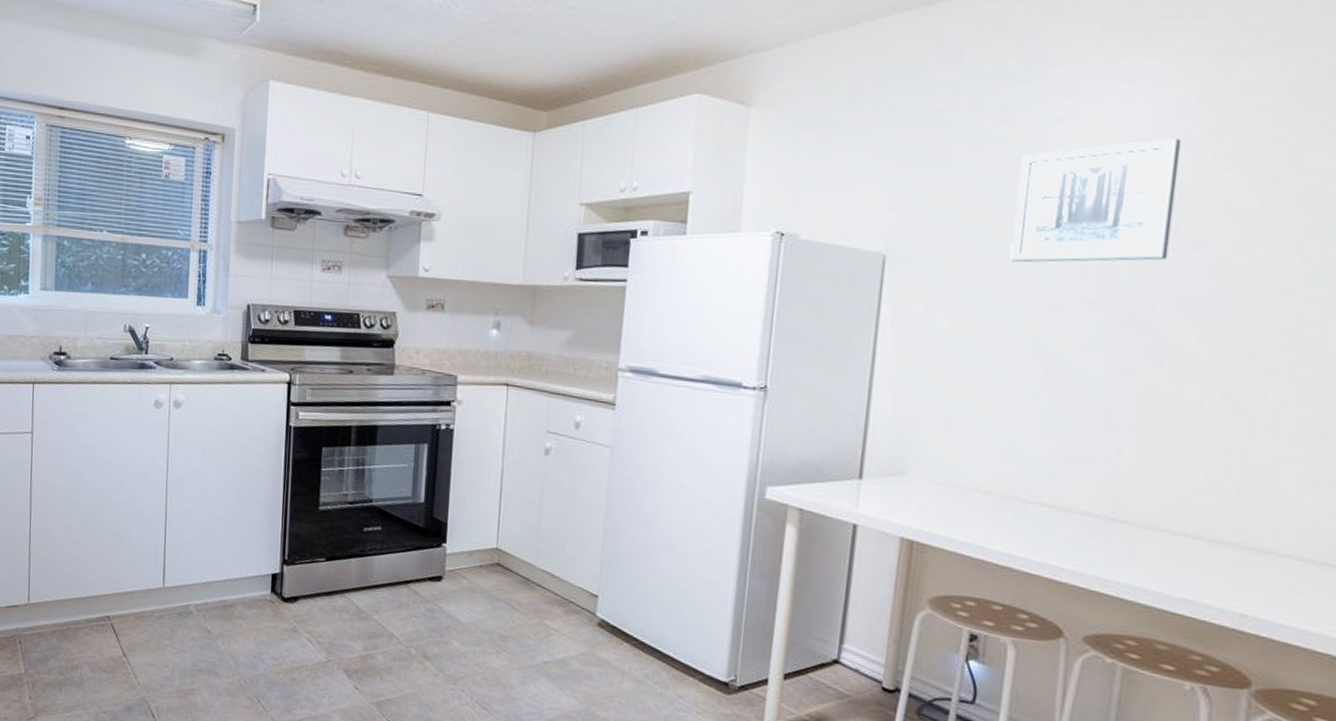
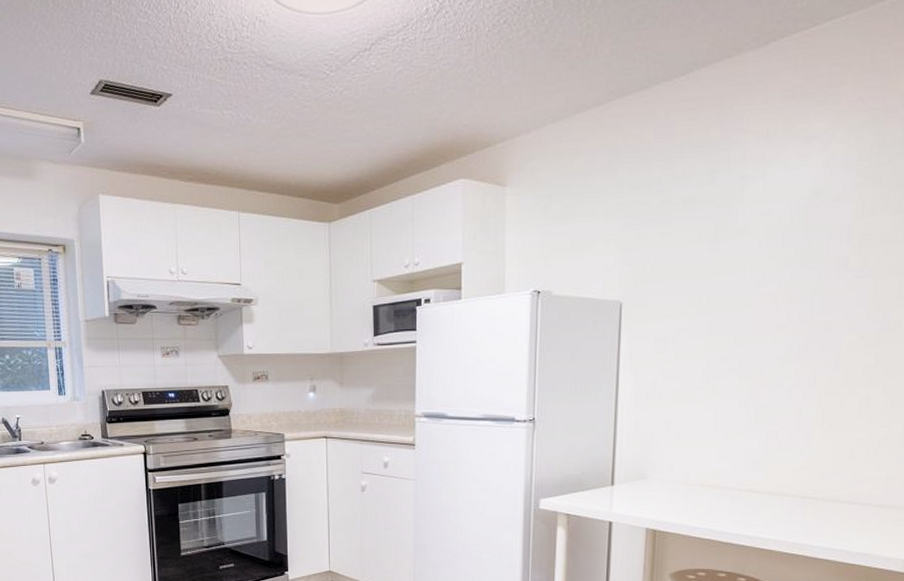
wall art: present [1010,138,1182,263] -> none [719,187,848,300]

